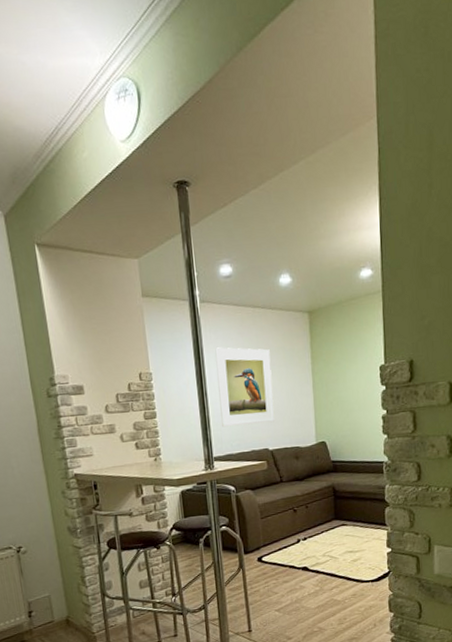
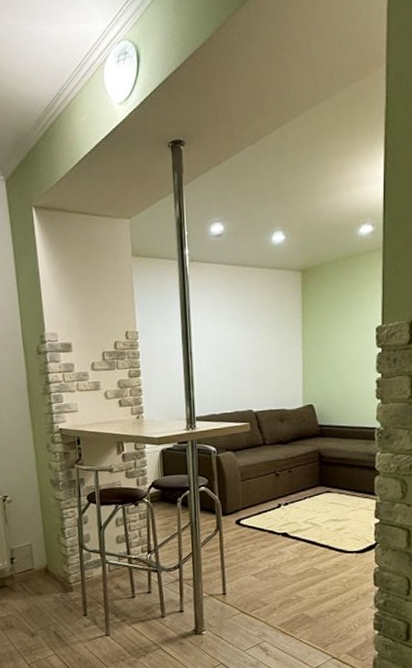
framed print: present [215,347,275,427] -> none [202,306,261,387]

